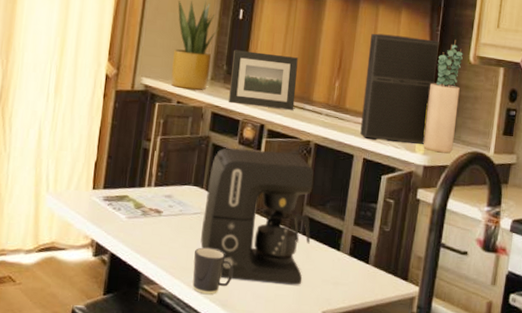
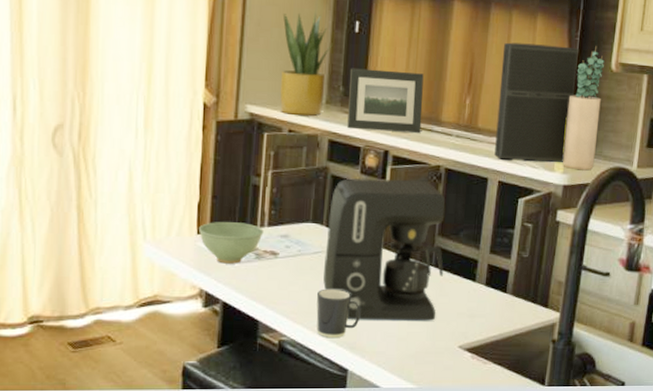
bowl: none [94,179,151,219] -> present [199,222,264,264]

